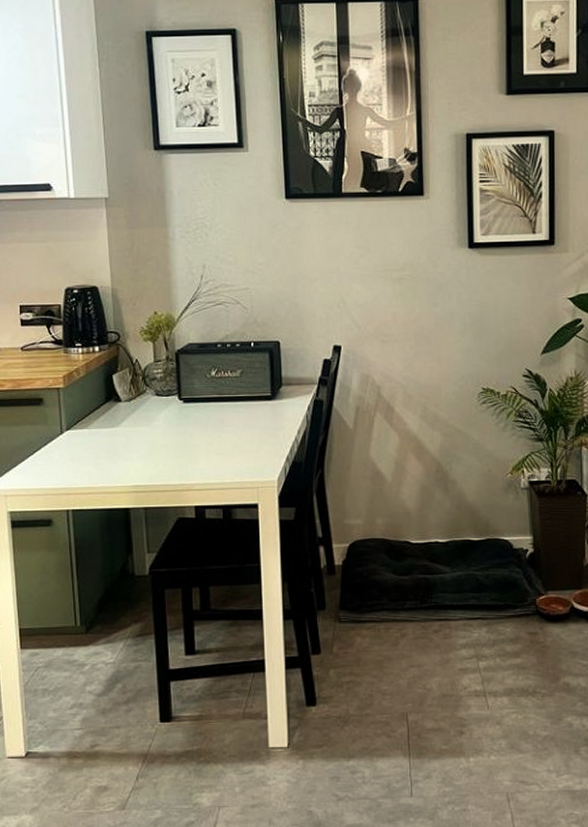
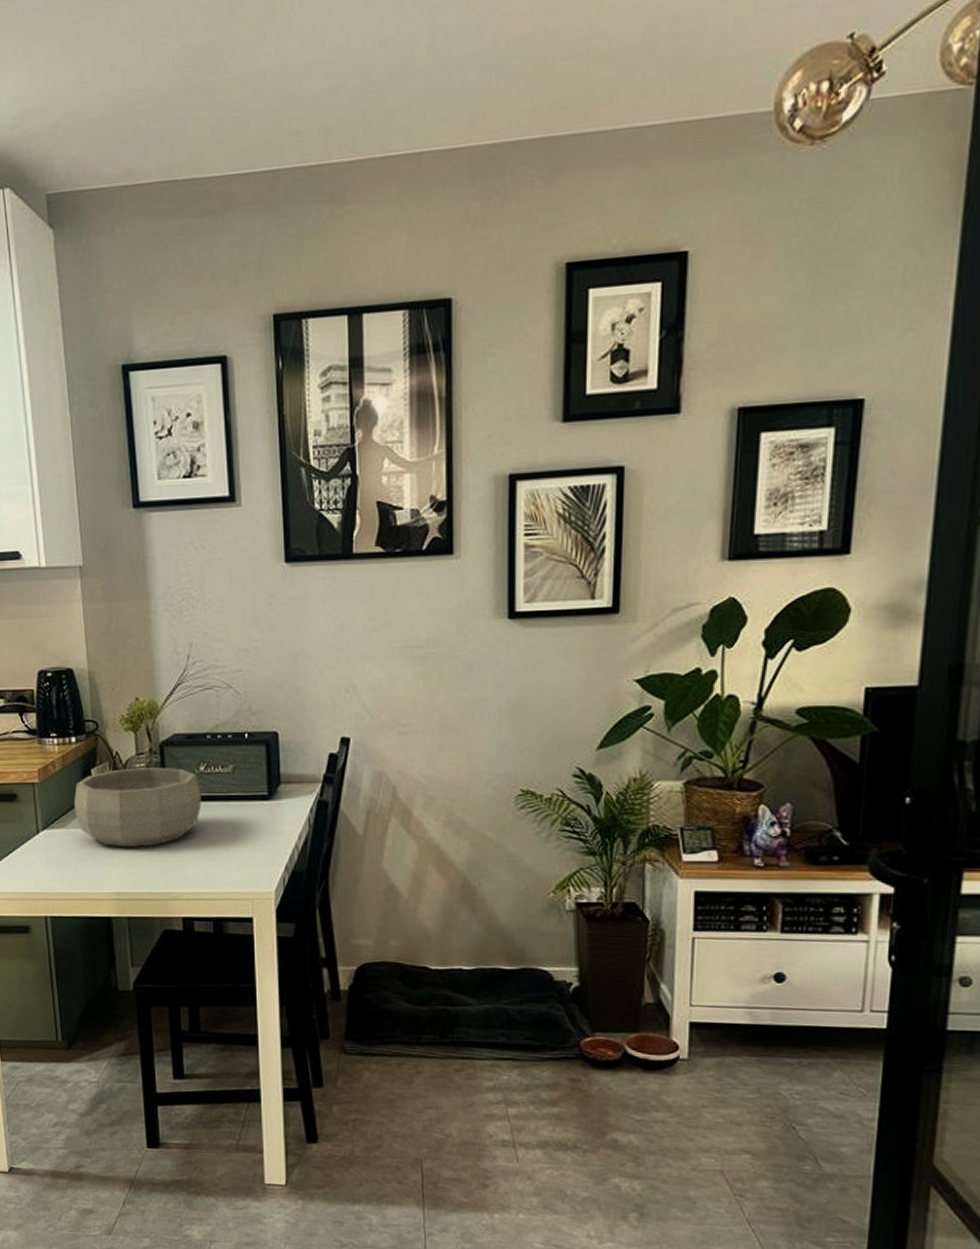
decorative bowl: none [96,373,213,445] -> present [73,768,202,848]

